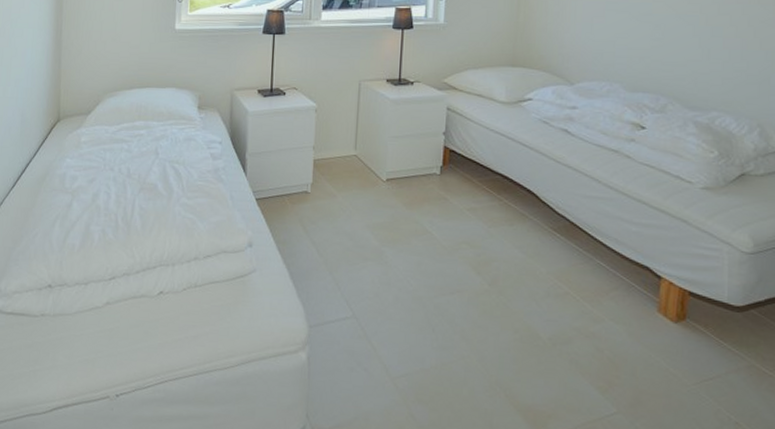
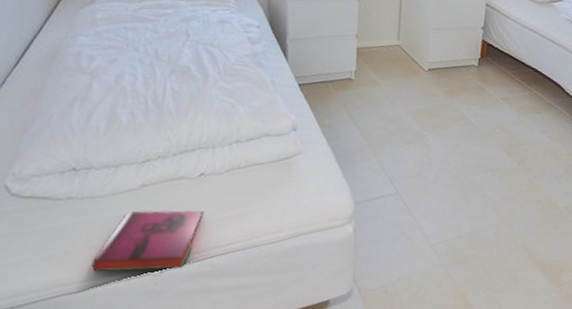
hardback book: none [56,329,160,394] -> present [92,210,203,273]

